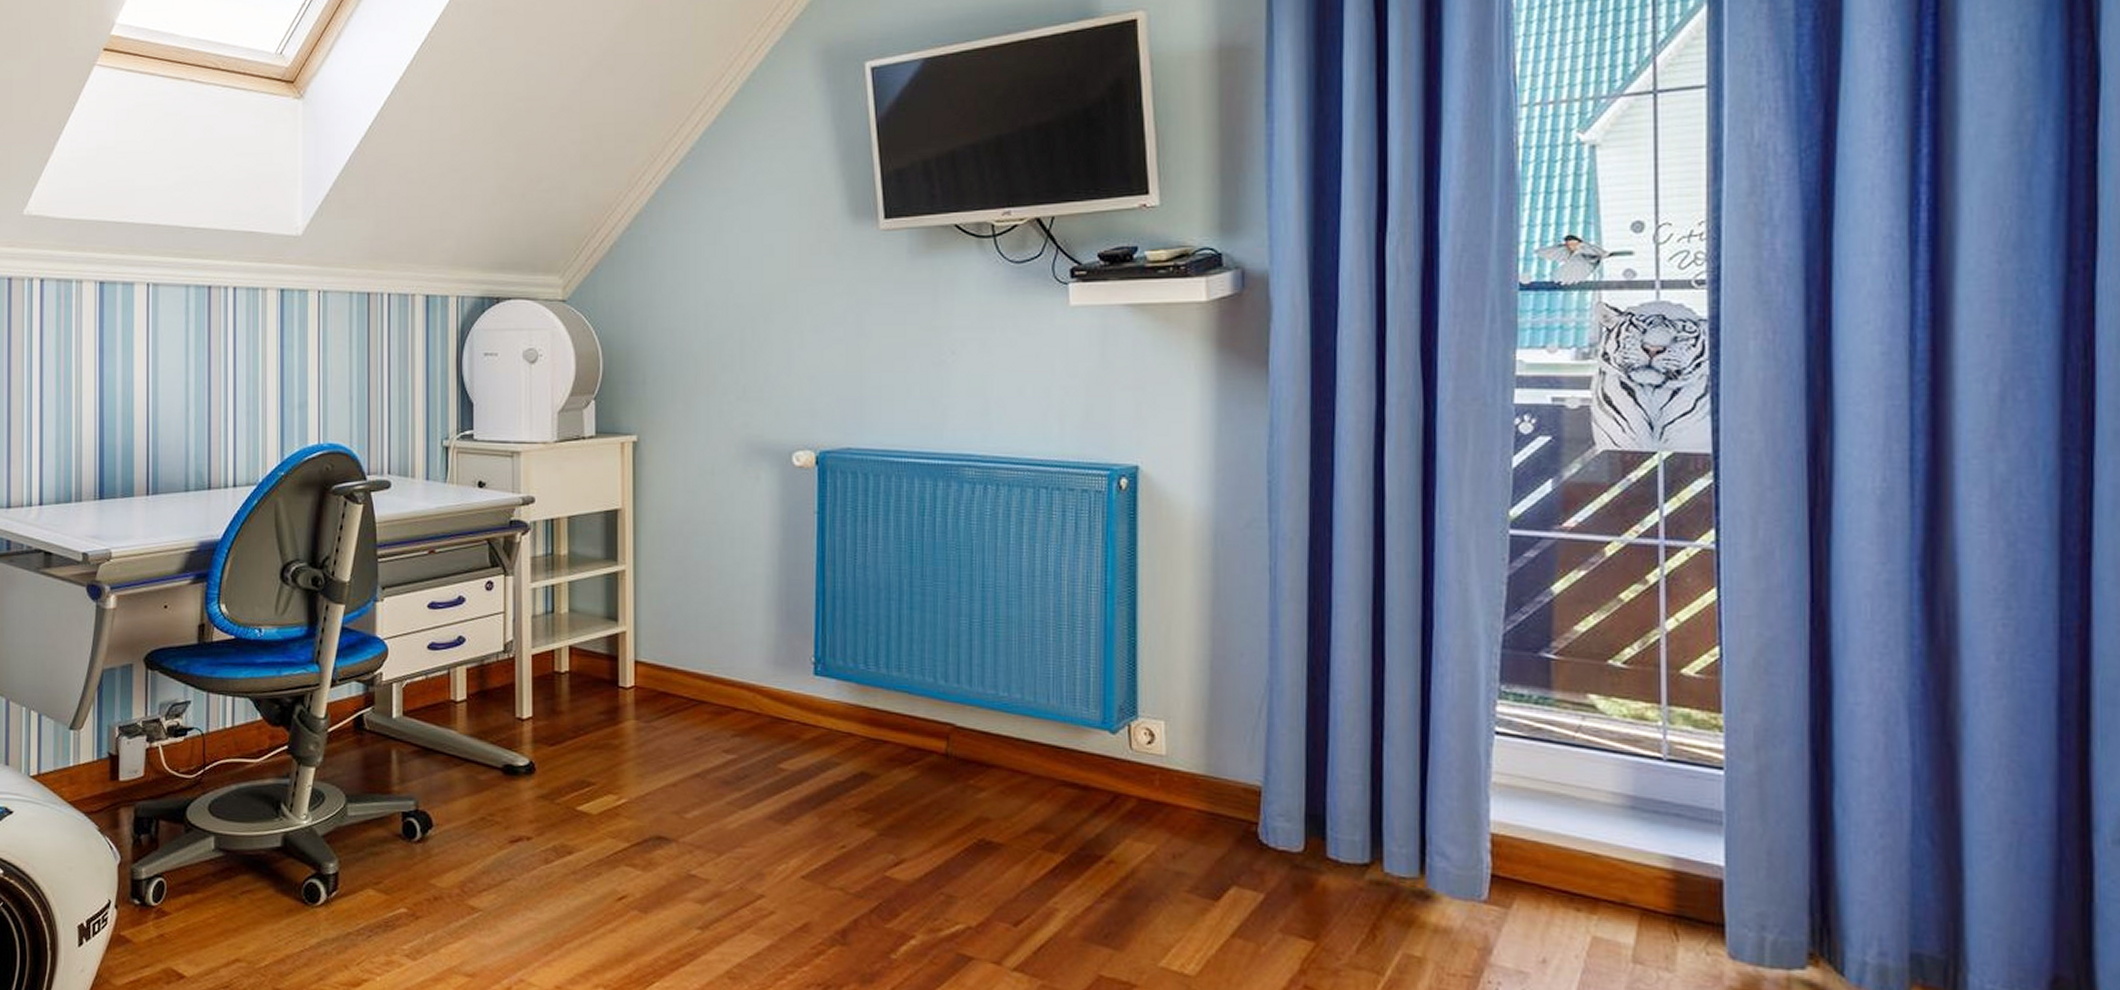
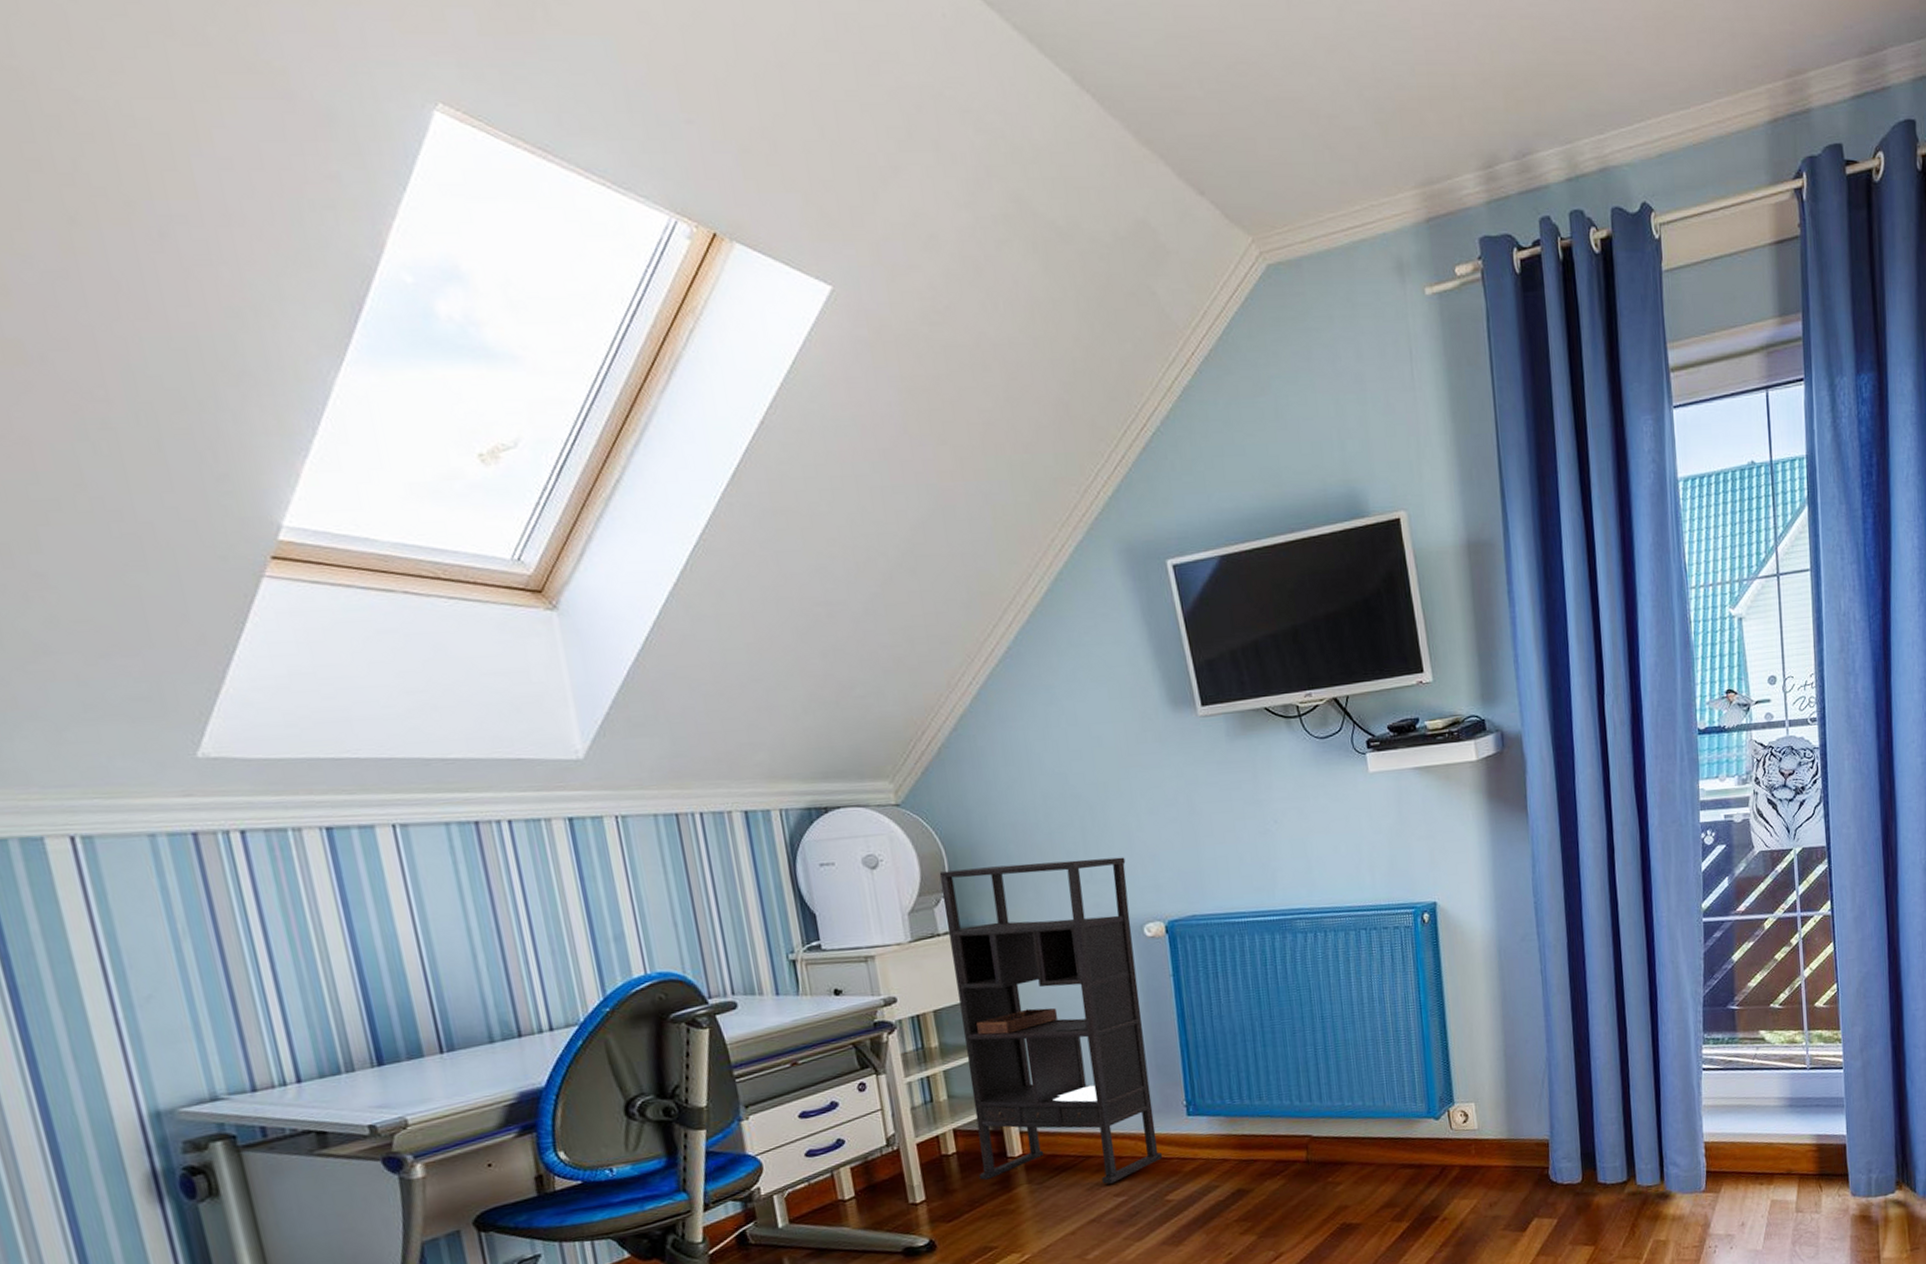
bookshelf: none [588,373,782,737] -> present [939,857,1162,1184]

